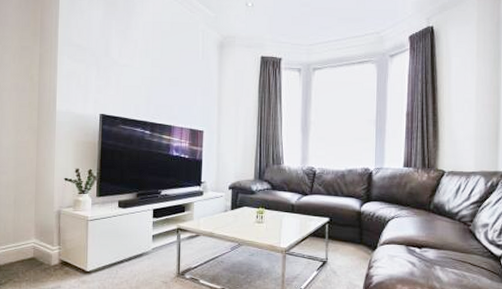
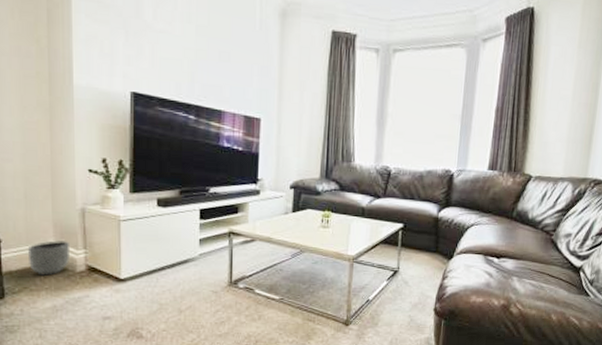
planter: none [13,239,48,269] -> present [27,240,71,276]

